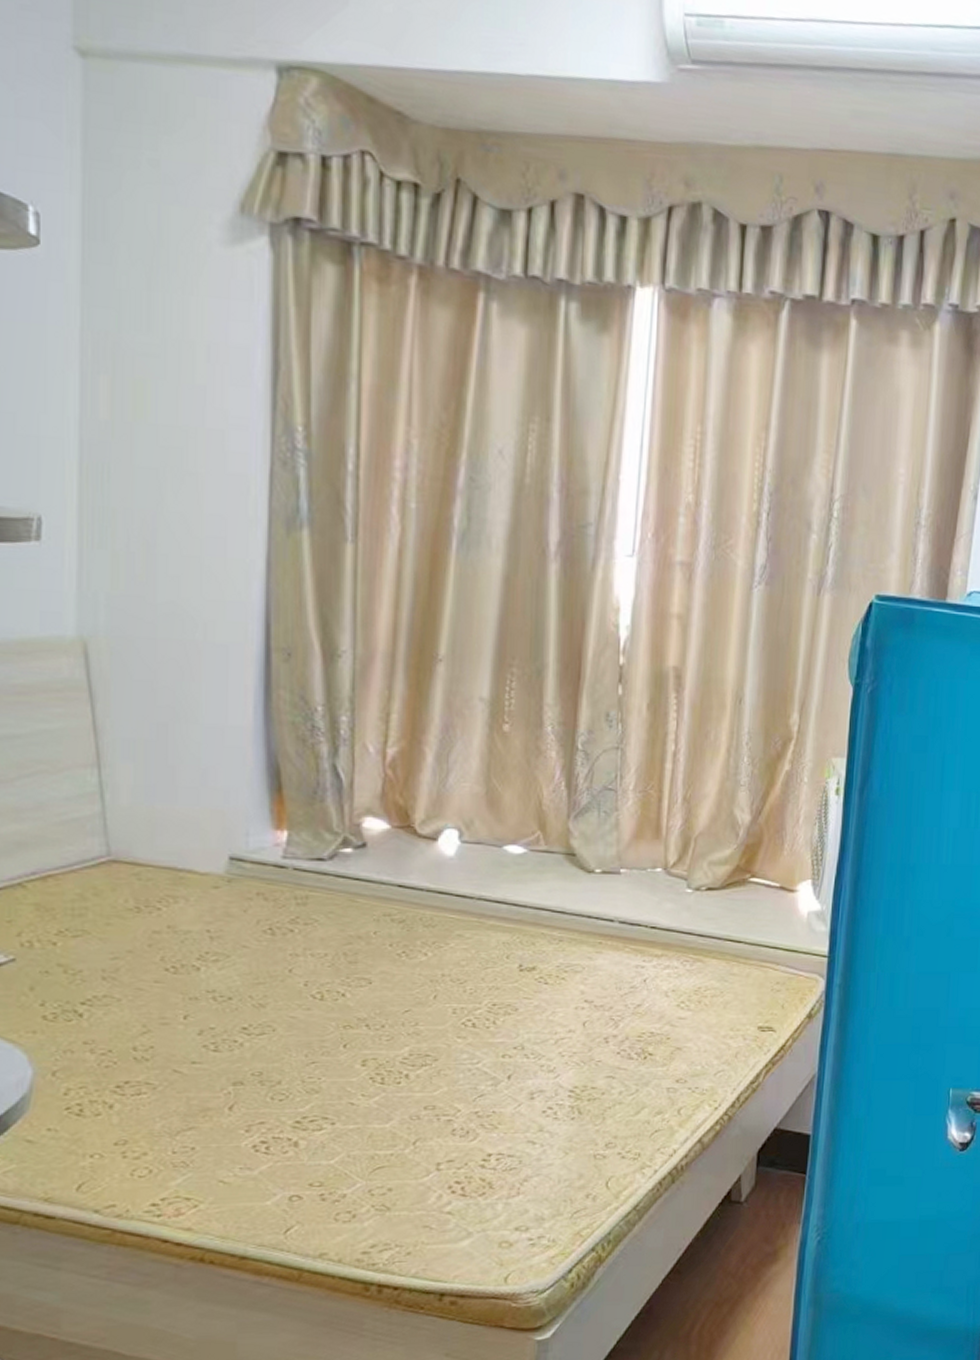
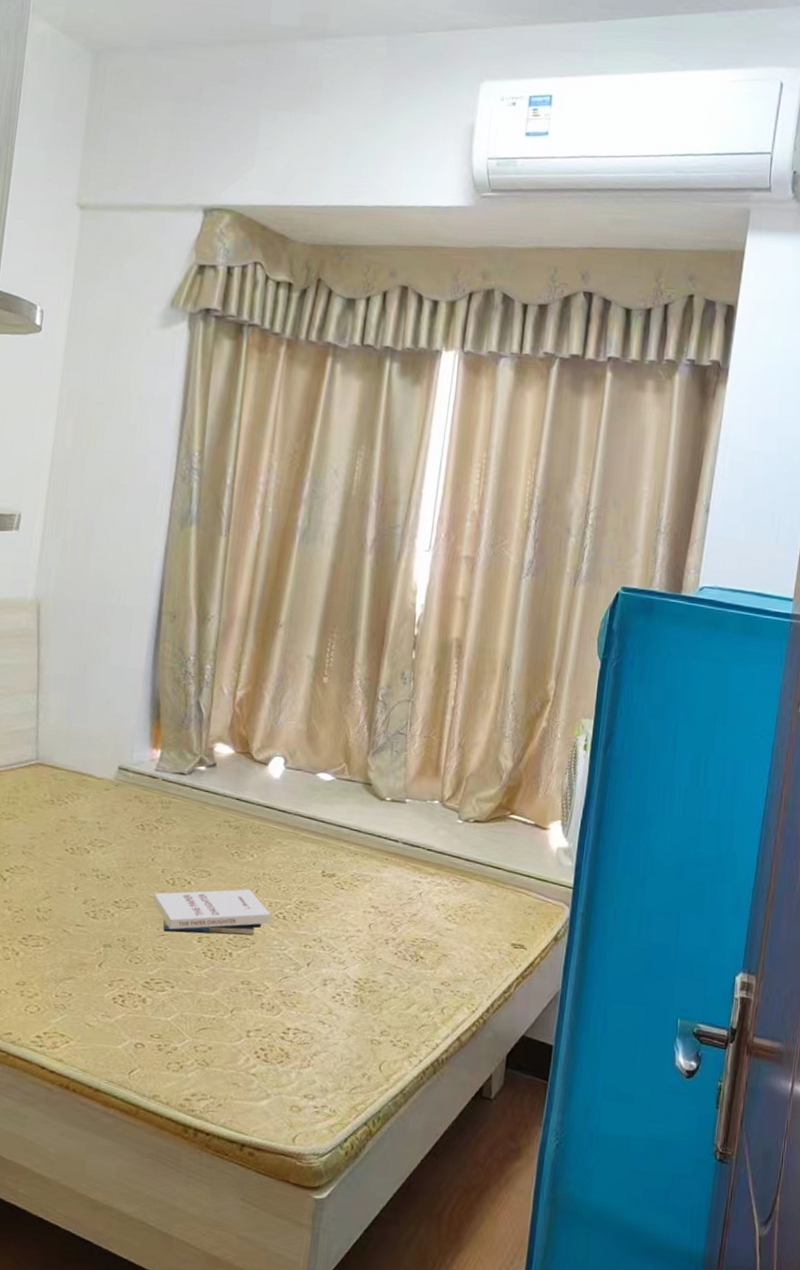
books: none [296,996,457,1058] -> present [153,889,272,936]

